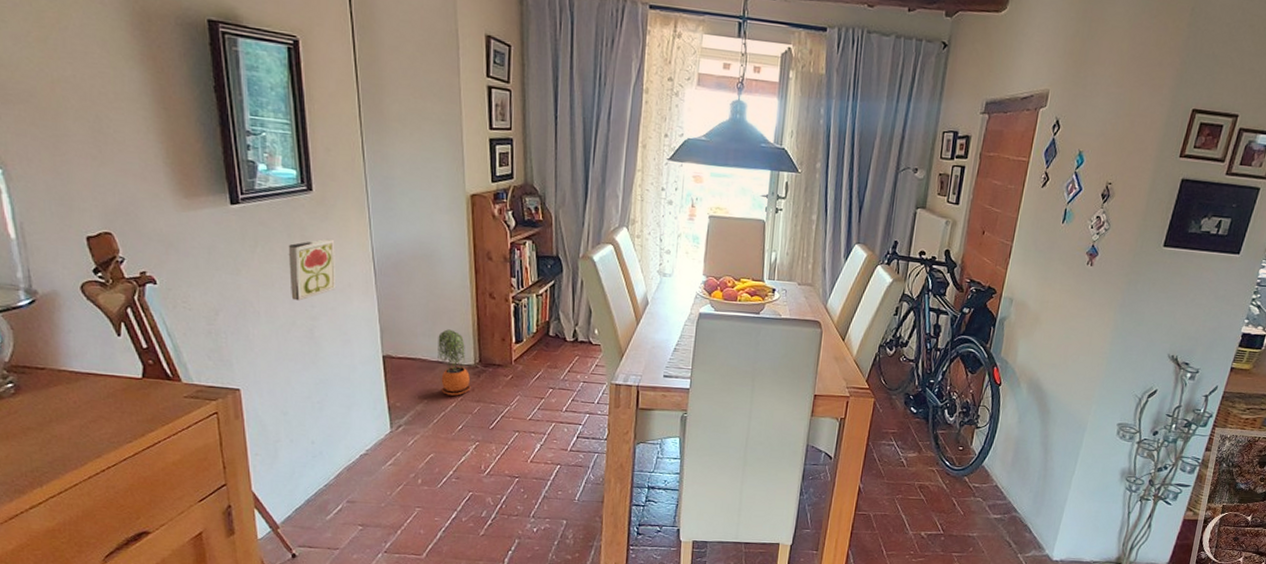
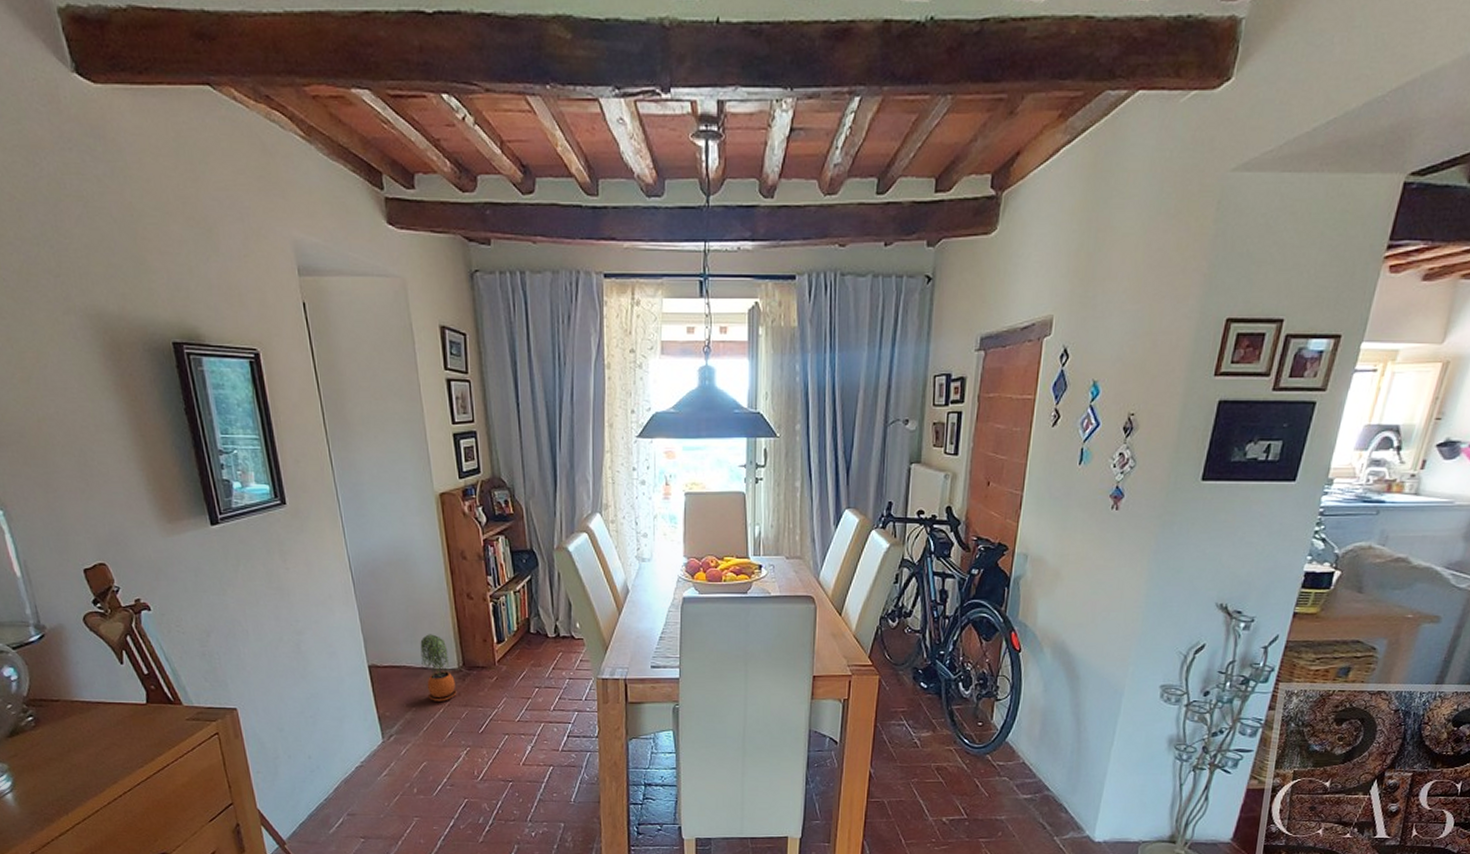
decorative tile: present [288,238,337,301] -> none [268,551,318,616]

